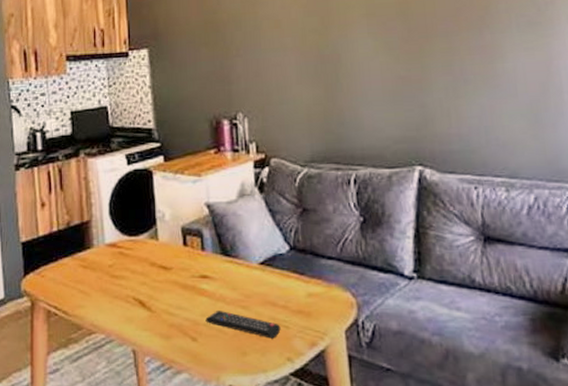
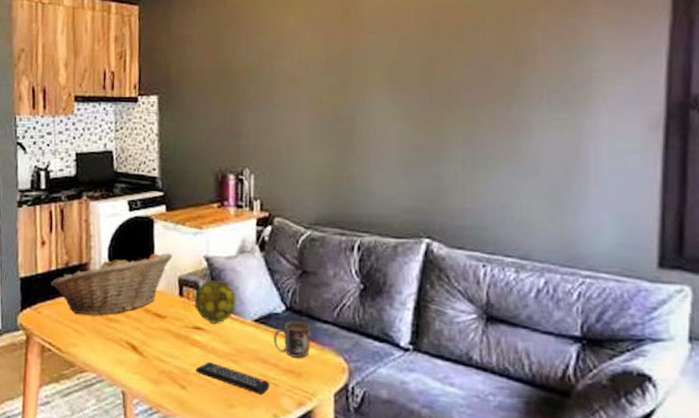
fruit basket: none [53,203,174,275] -> present [51,253,173,316]
decorative ball: none [199,226,241,270] -> present [195,279,237,324]
mug: none [280,260,318,297] -> present [274,321,312,358]

